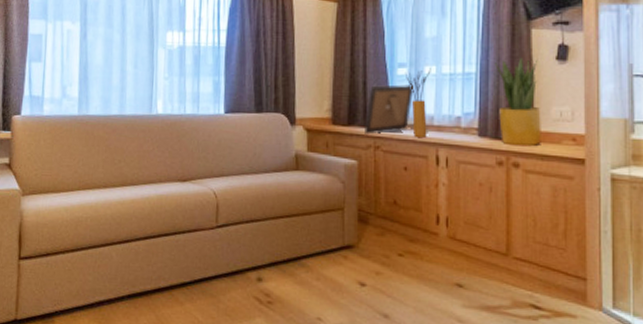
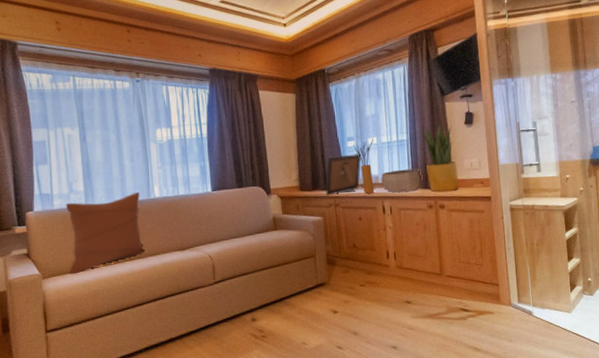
pillow: none [52,105,140,195] -> present [65,192,146,275]
decorative bowl: none [438,110,493,141] -> present [381,168,423,193]

